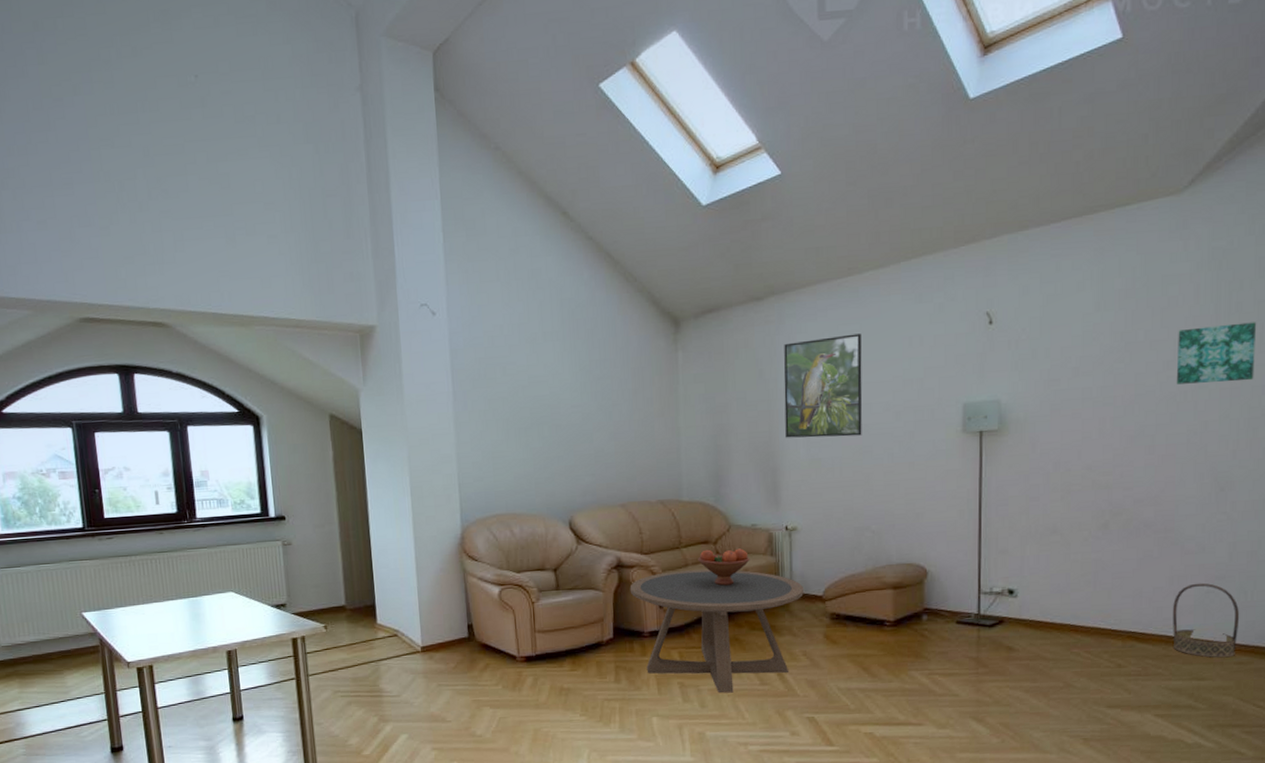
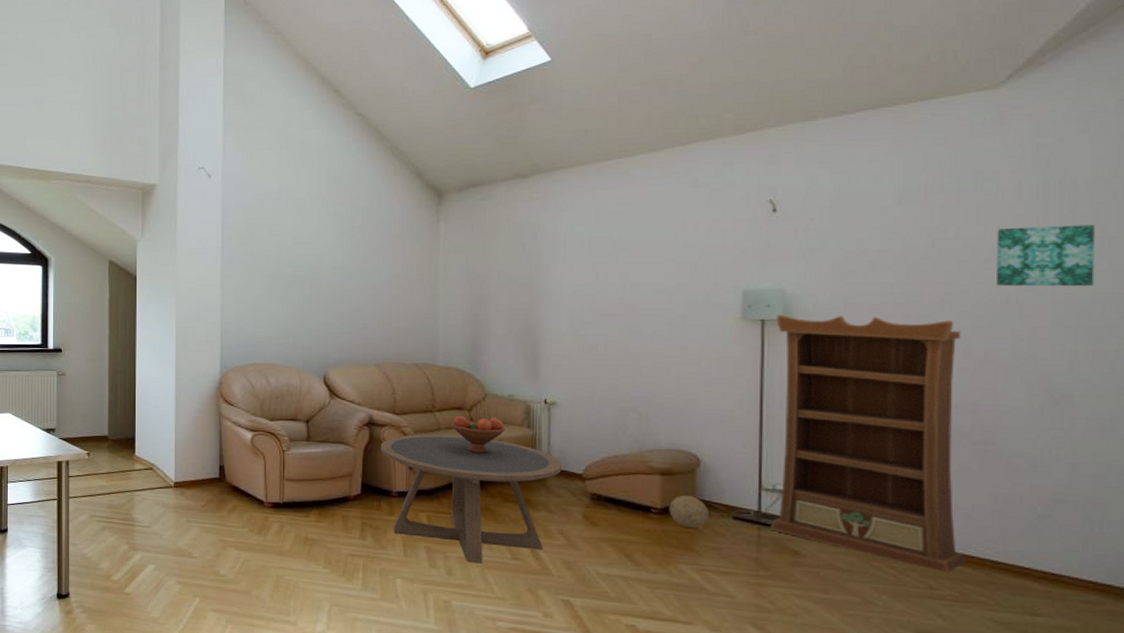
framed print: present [784,333,863,438] -> none [547,214,631,315]
decorative ball: none [901,605,936,637] -> present [669,495,710,529]
bookcase: none [987,420,1148,651] -> present [769,314,967,572]
basket: present [1172,583,1240,658] -> none [998,504,1085,594]

